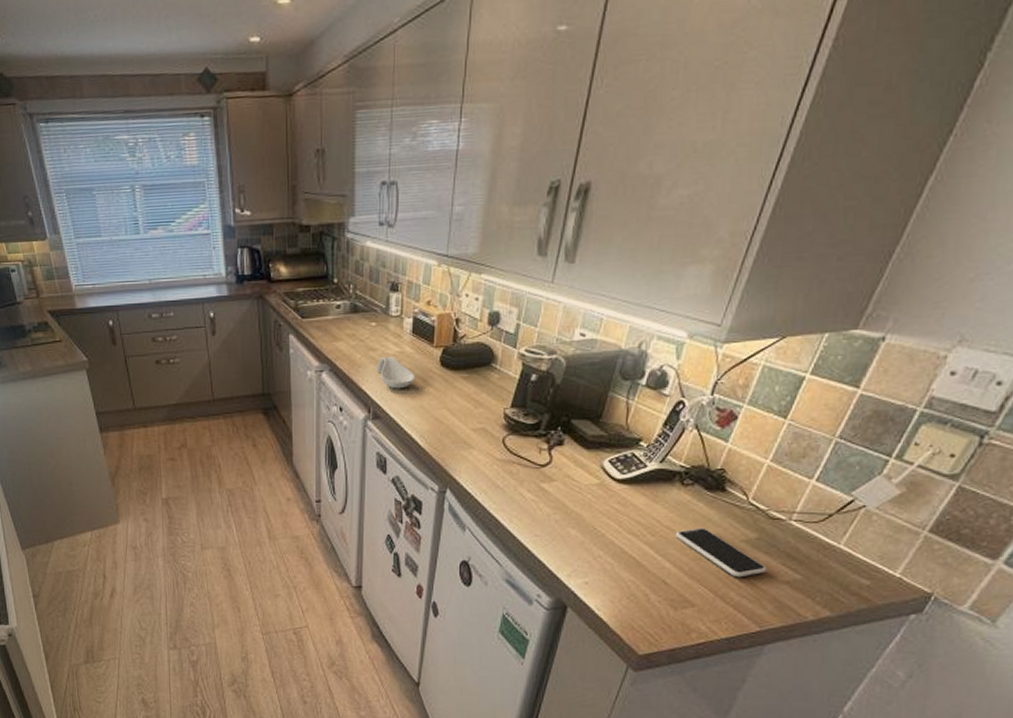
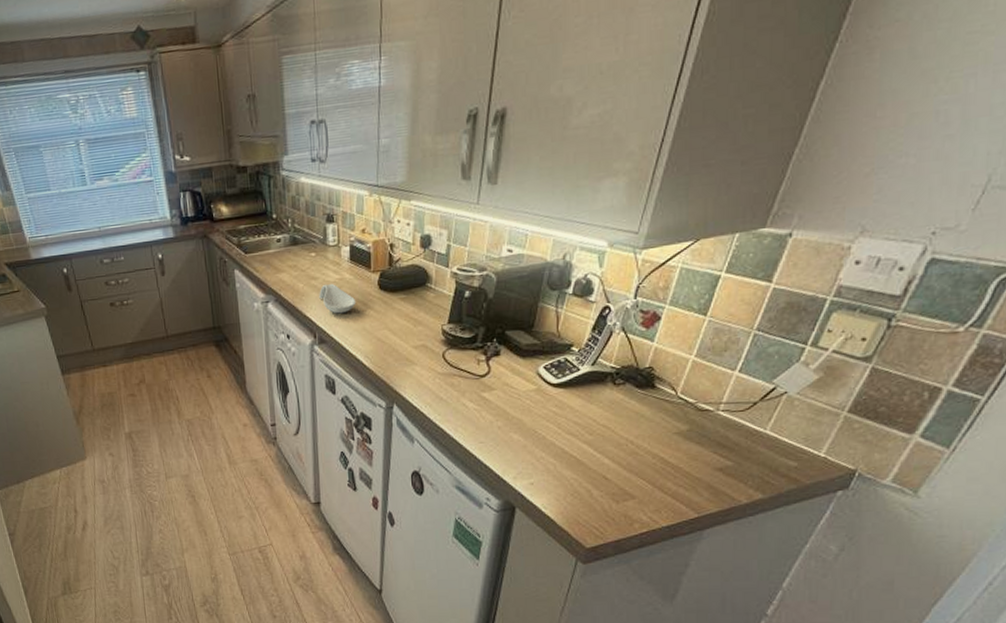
smartphone: present [675,528,767,578] -> none [611,423,700,468]

